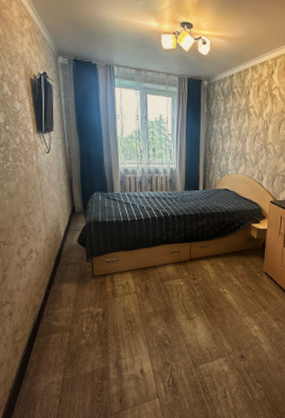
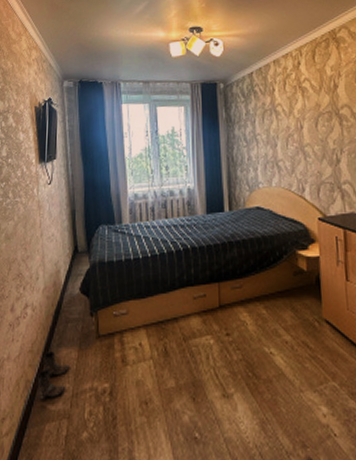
boots: none [43,285,70,319] -> present [37,351,70,400]

